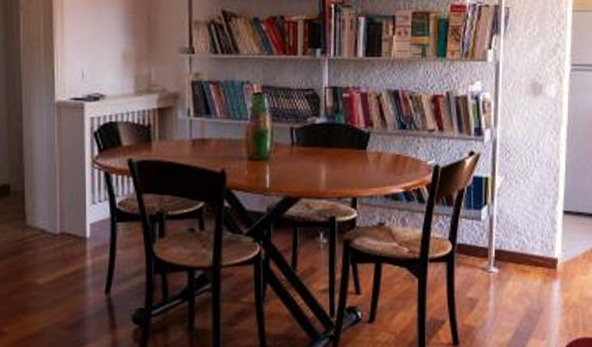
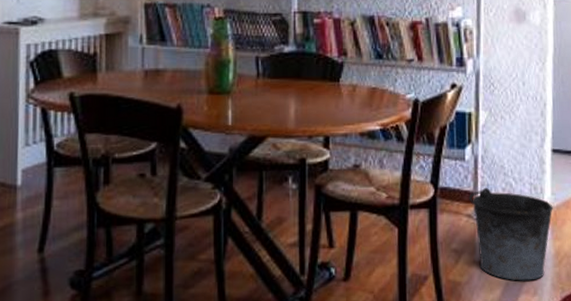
bucket: none [484,245,563,327] -> present [469,188,553,281]

